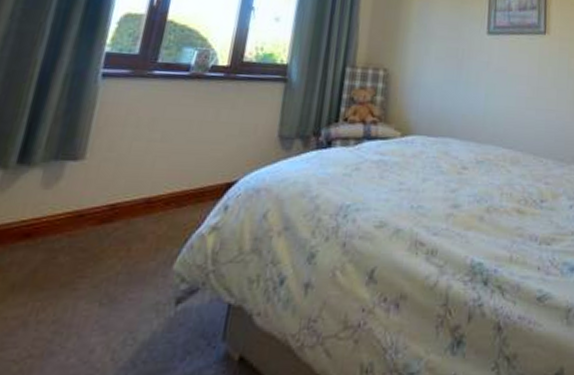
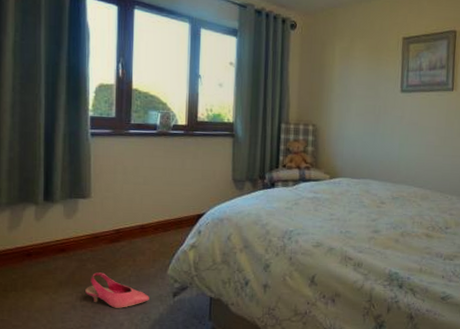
shoe: none [47,269,141,324] -> present [85,272,149,308]

